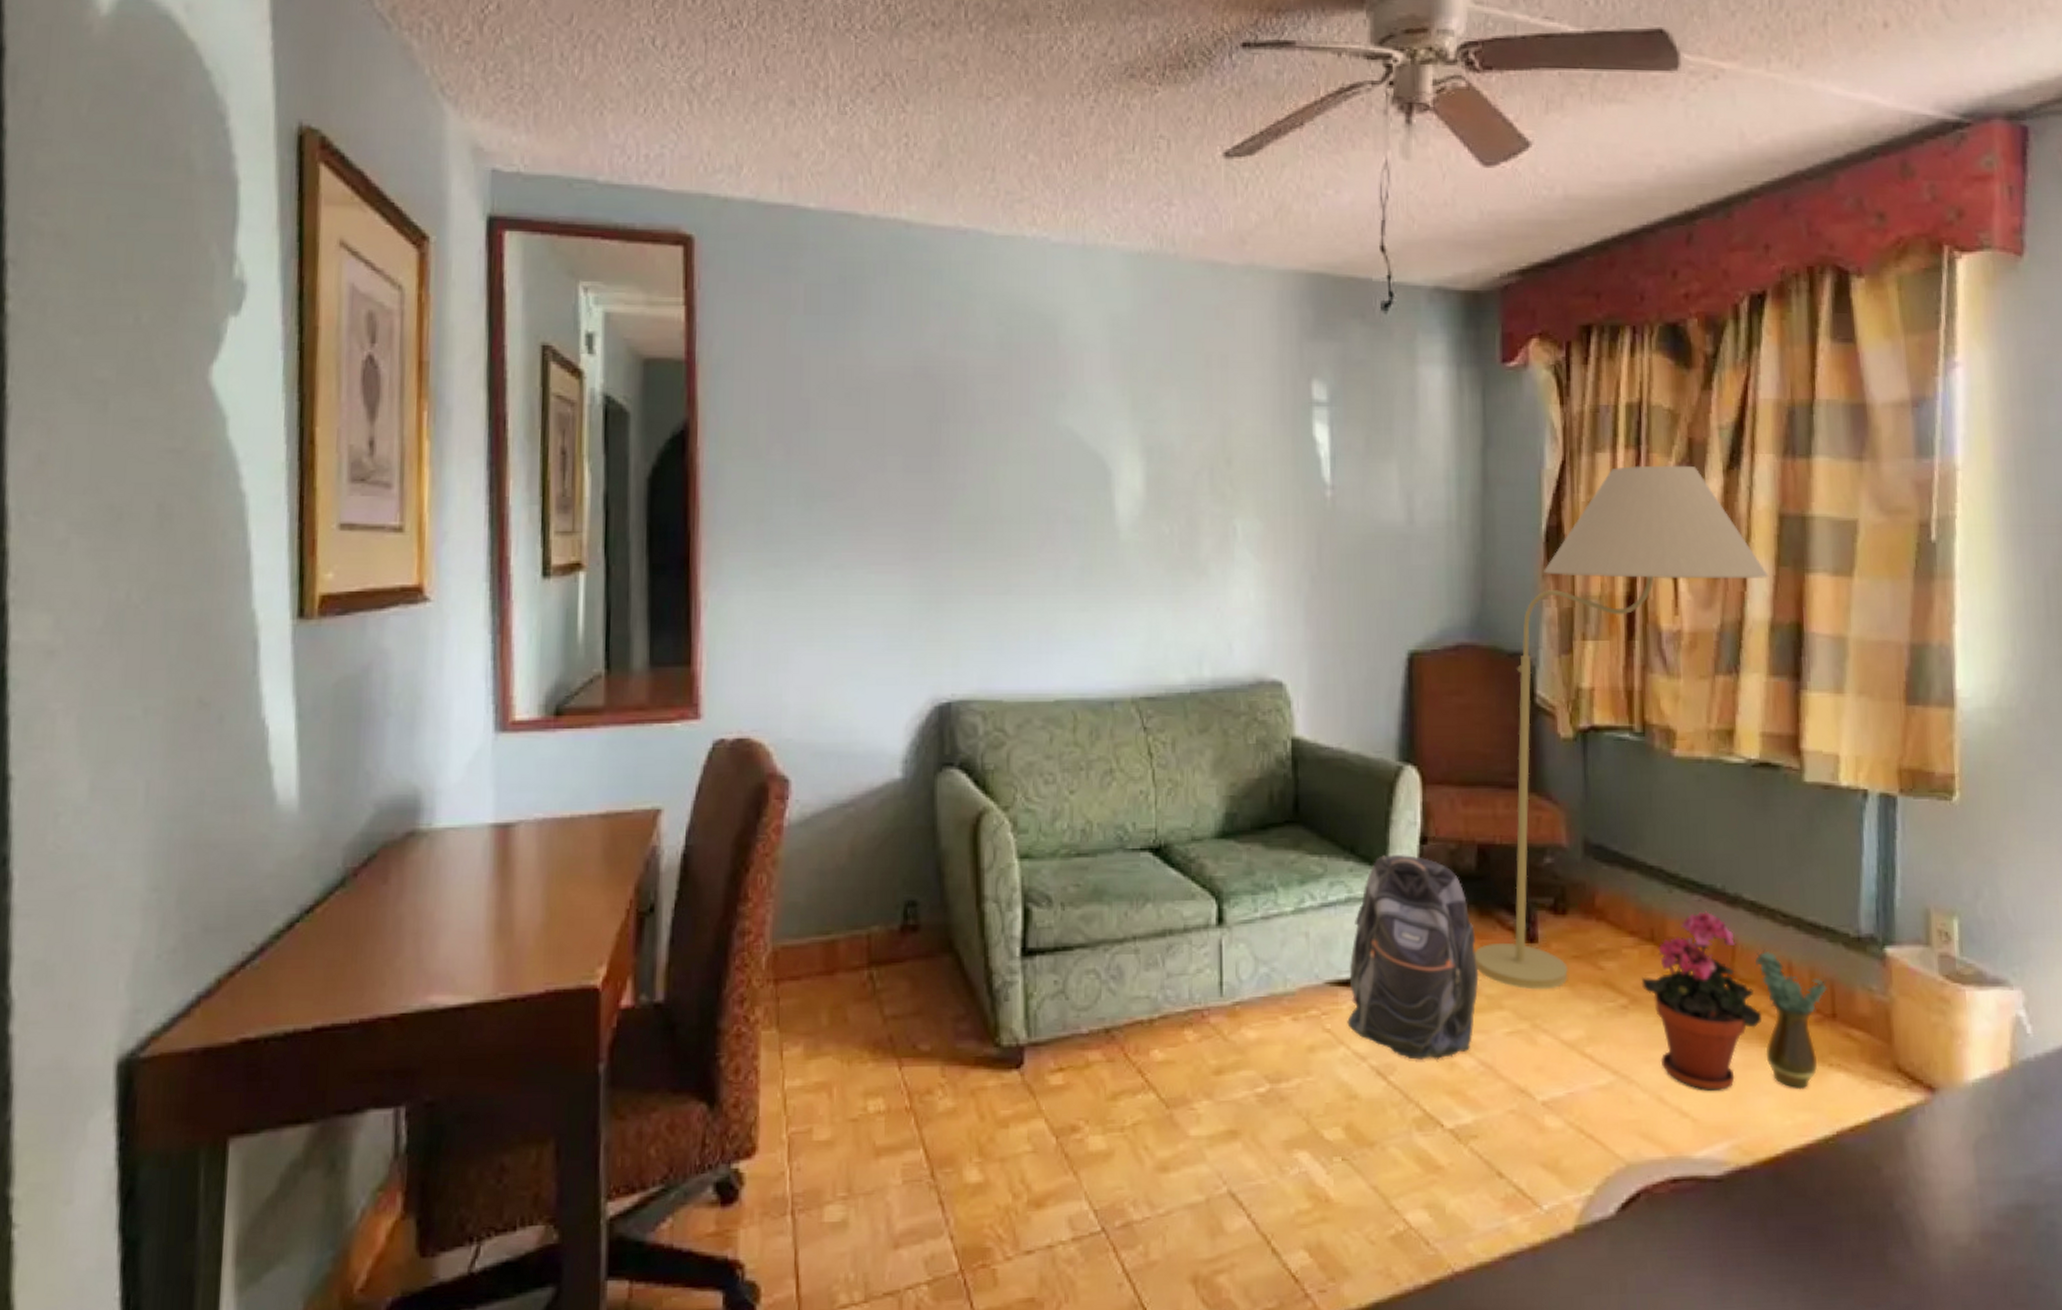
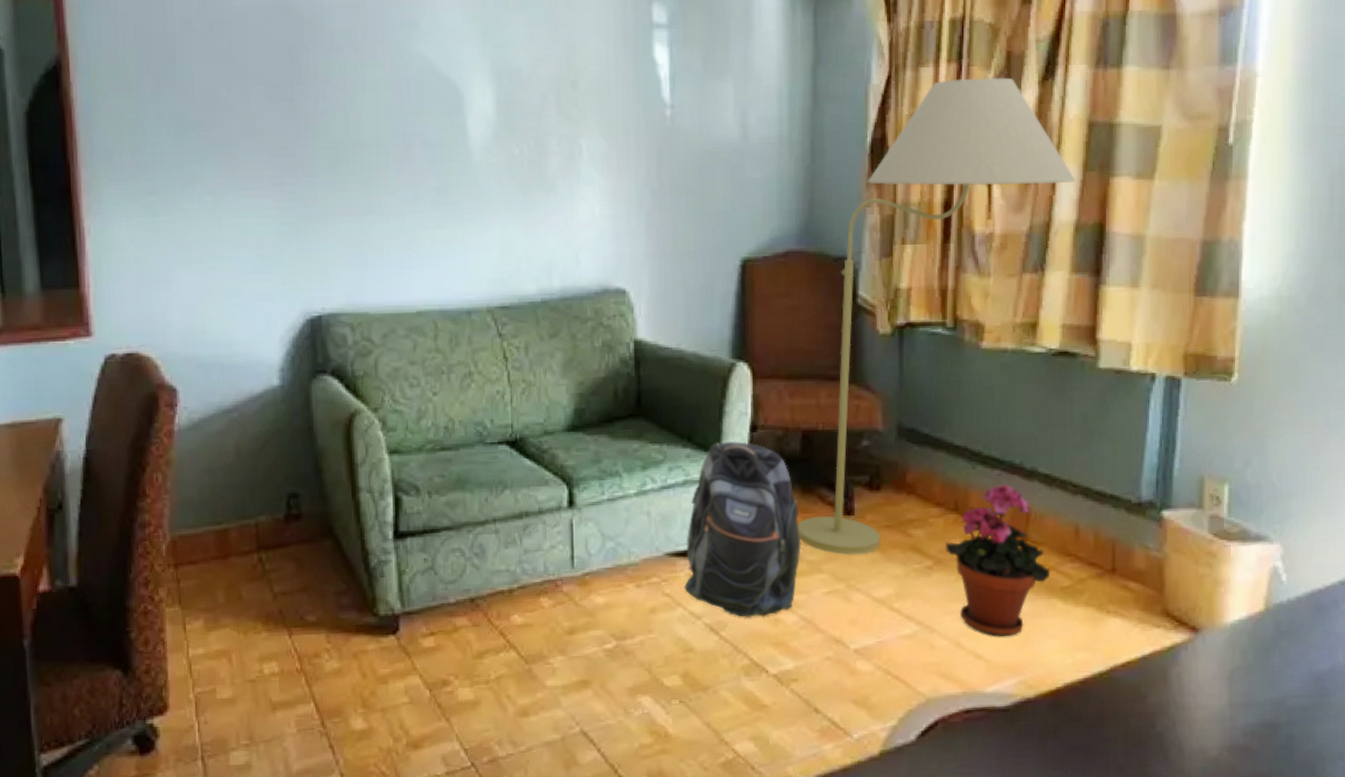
vase: present [1755,946,1827,1090] -> none [1047,513,1109,633]

